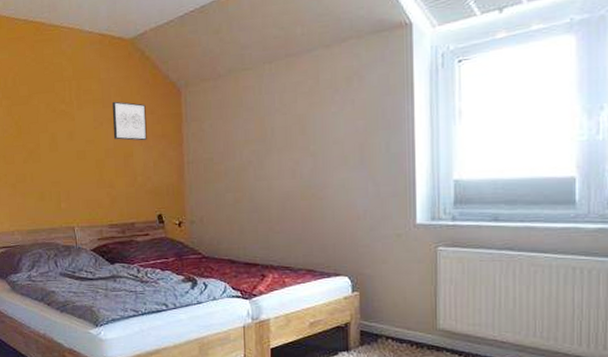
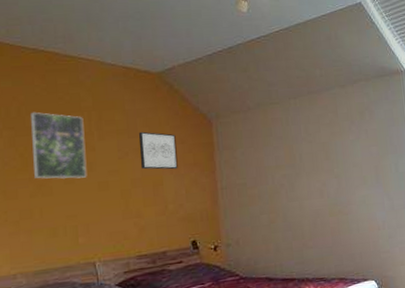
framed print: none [23,82,68,147] -> present [31,112,87,179]

